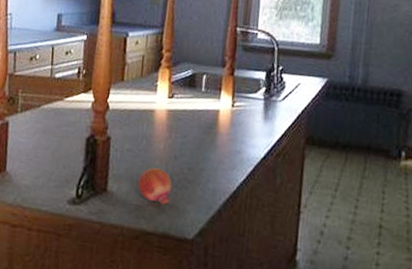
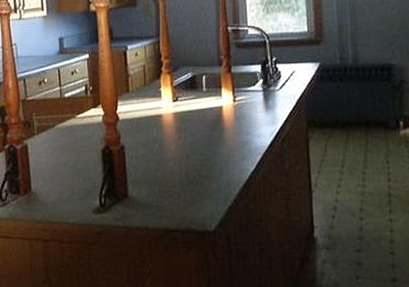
fruit: present [137,167,172,205] -> none [155,169,188,202]

